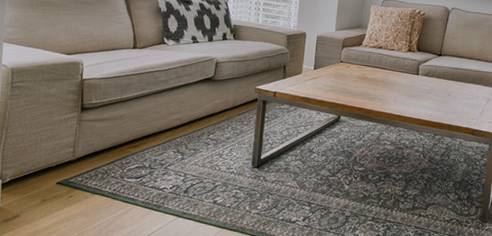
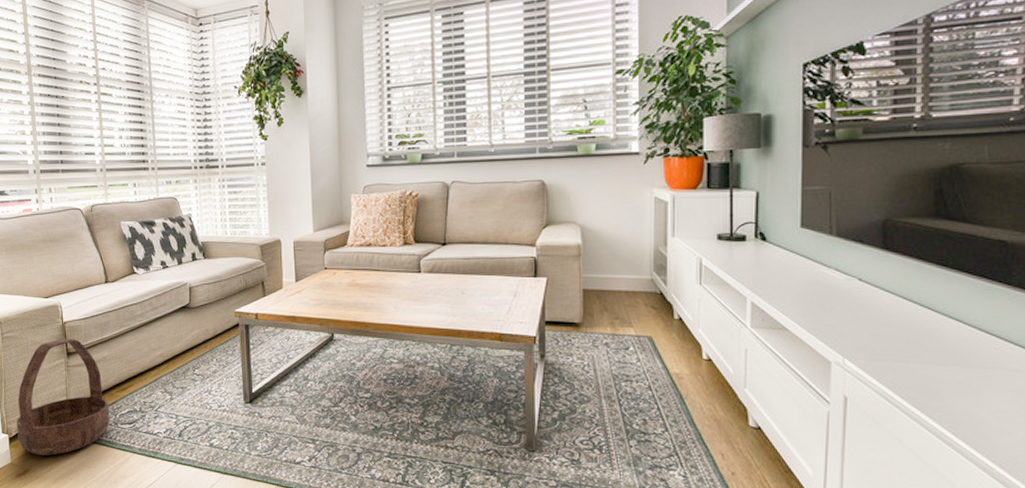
basket: none [12,93,118,203] -> present [16,338,110,455]

